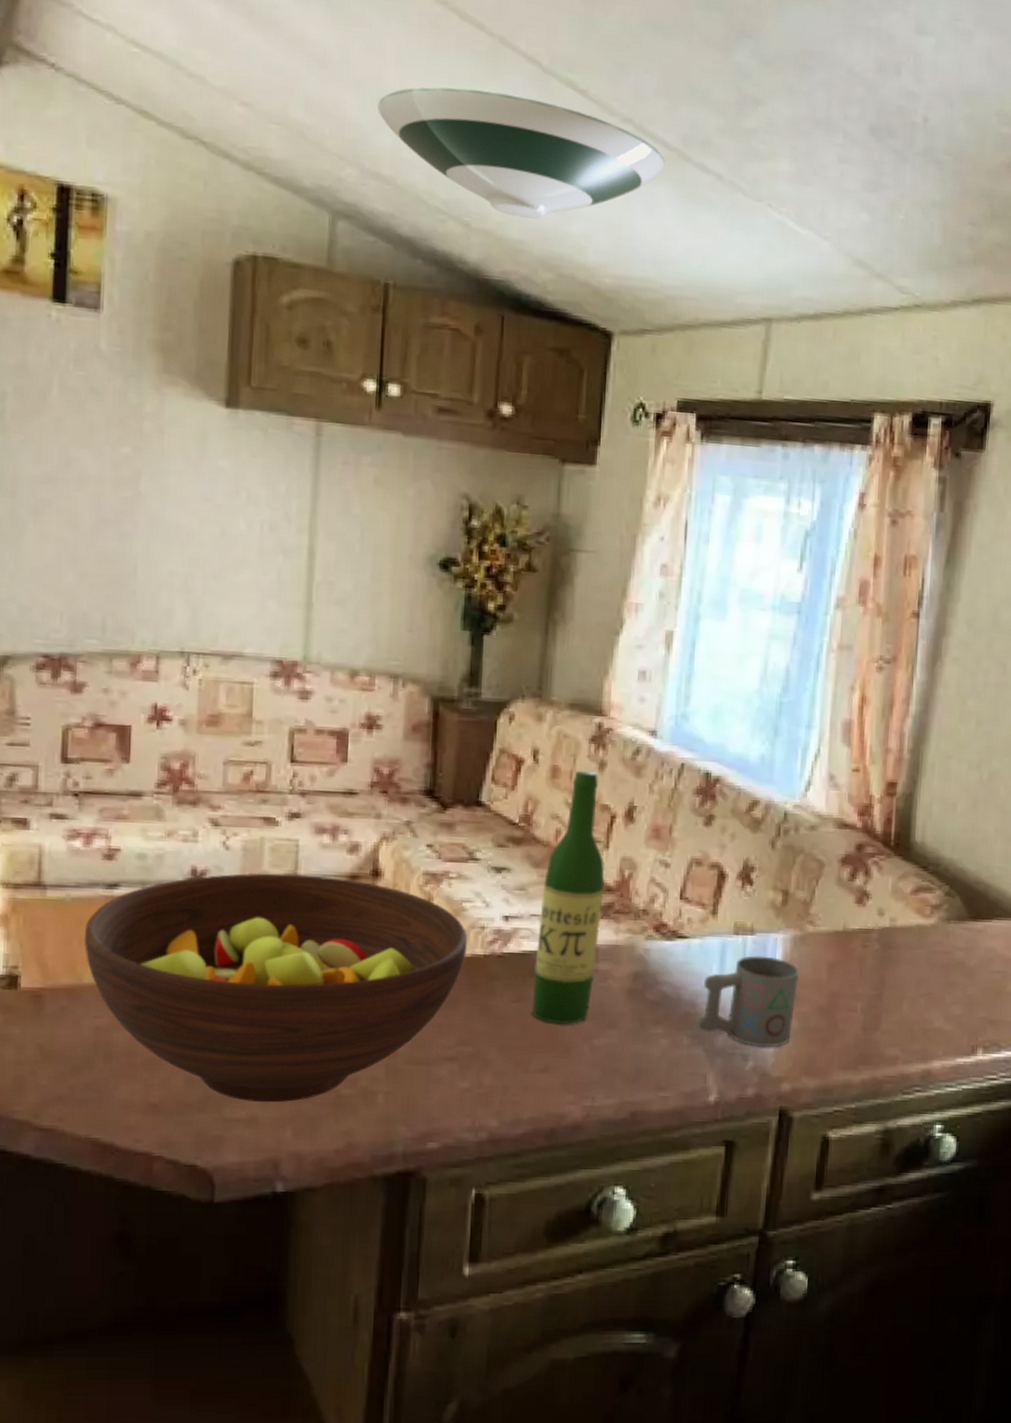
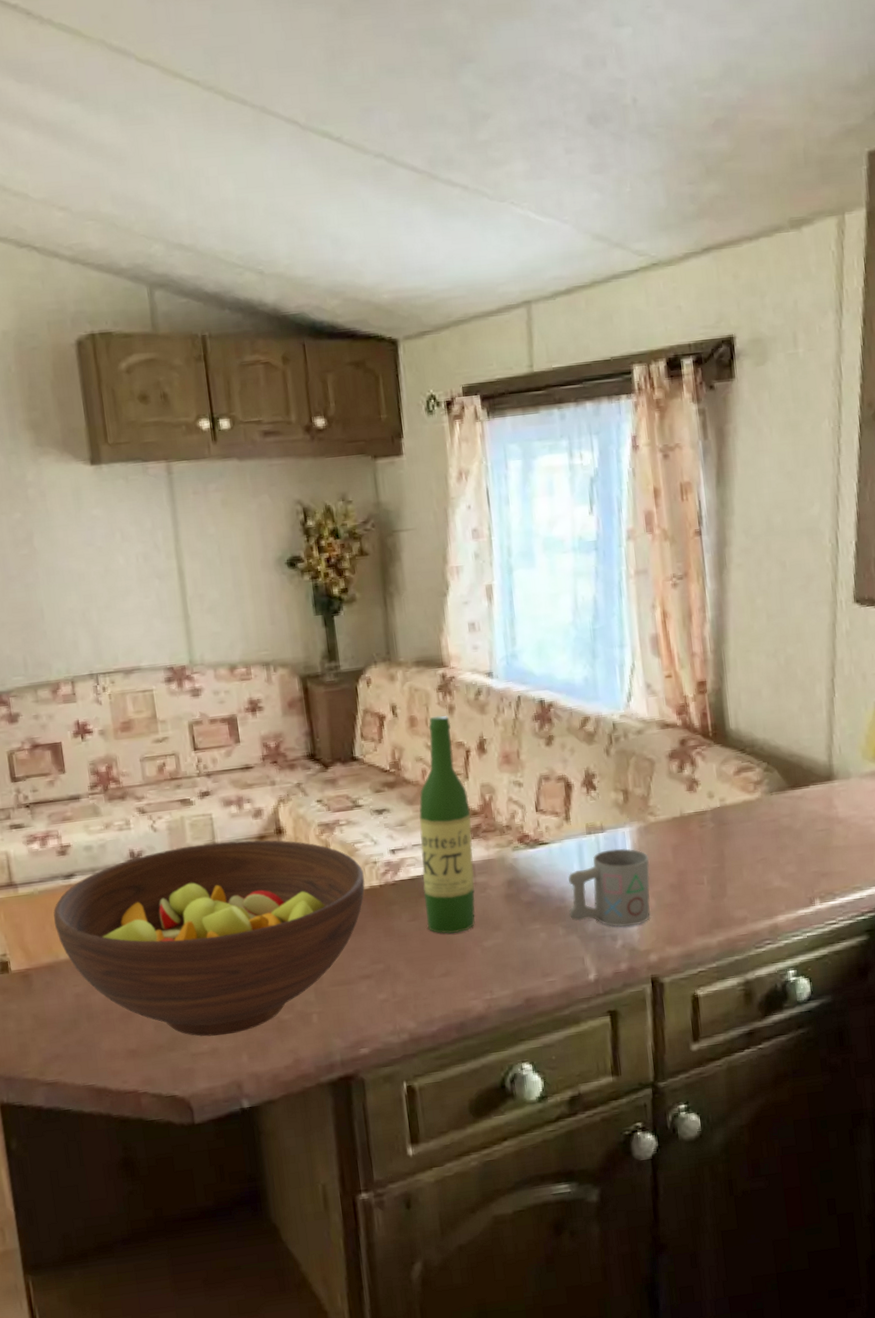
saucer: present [377,86,665,219] -> none [170,154,418,258]

